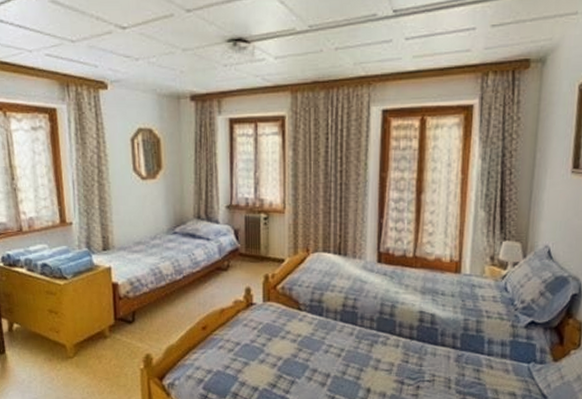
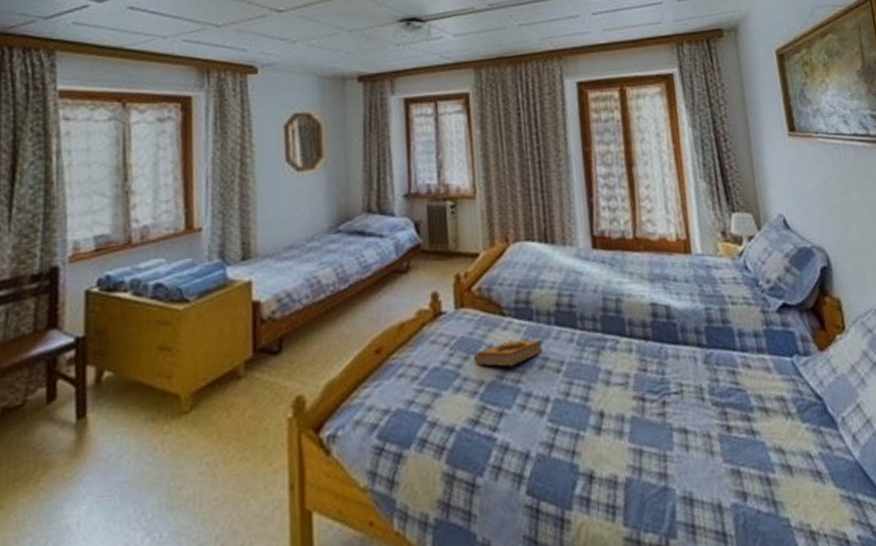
hardback book: none [275,329,329,349] -> present [473,340,543,367]

